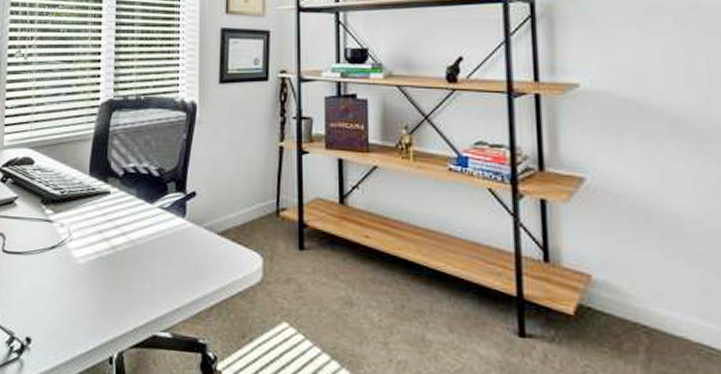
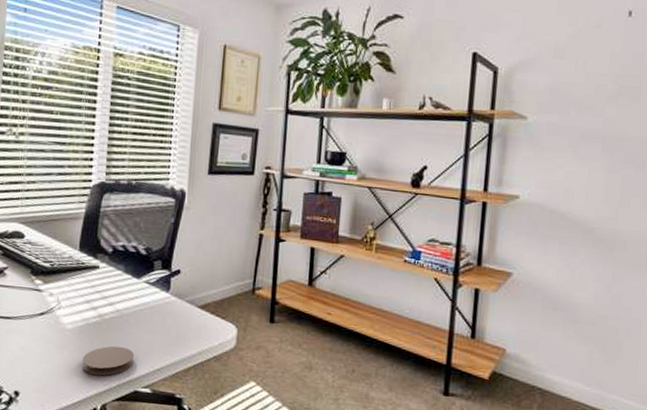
coaster: none [95,282,151,318] -> present [81,346,135,376]

